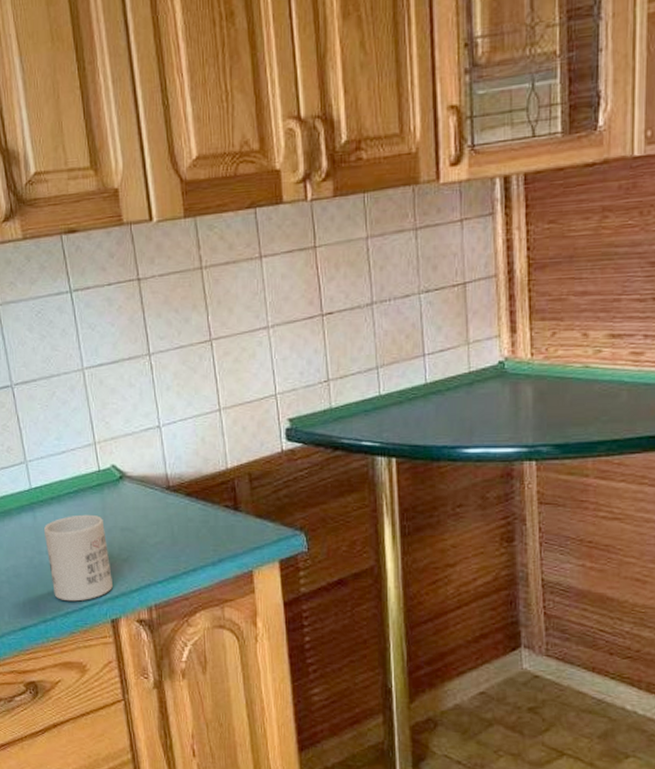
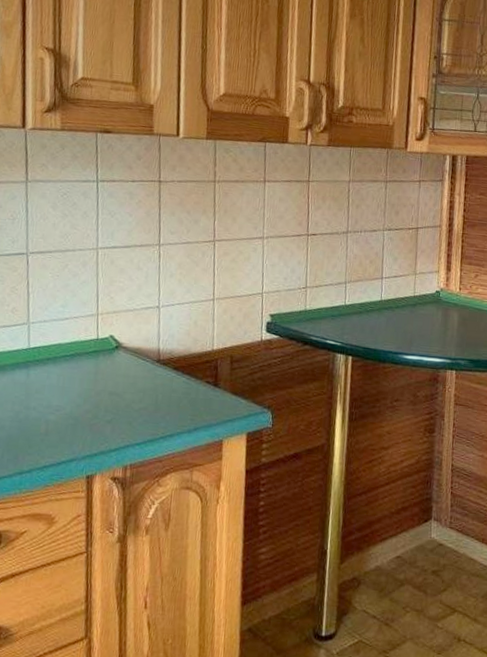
mug: present [43,514,113,602] -> none [34,376,95,456]

